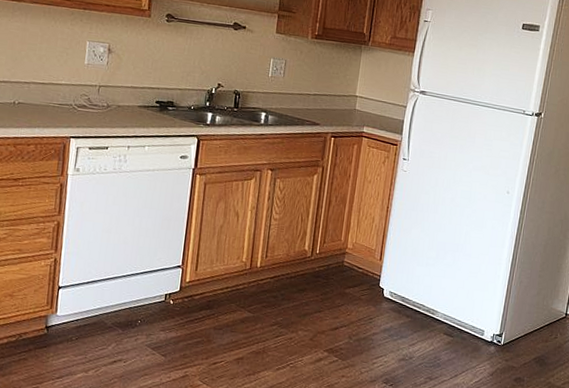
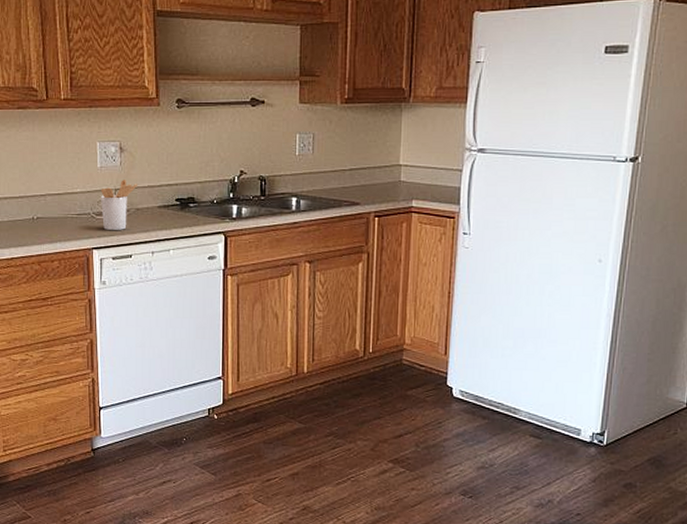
utensil holder: none [83,78,121,124] -> present [101,180,137,230]

